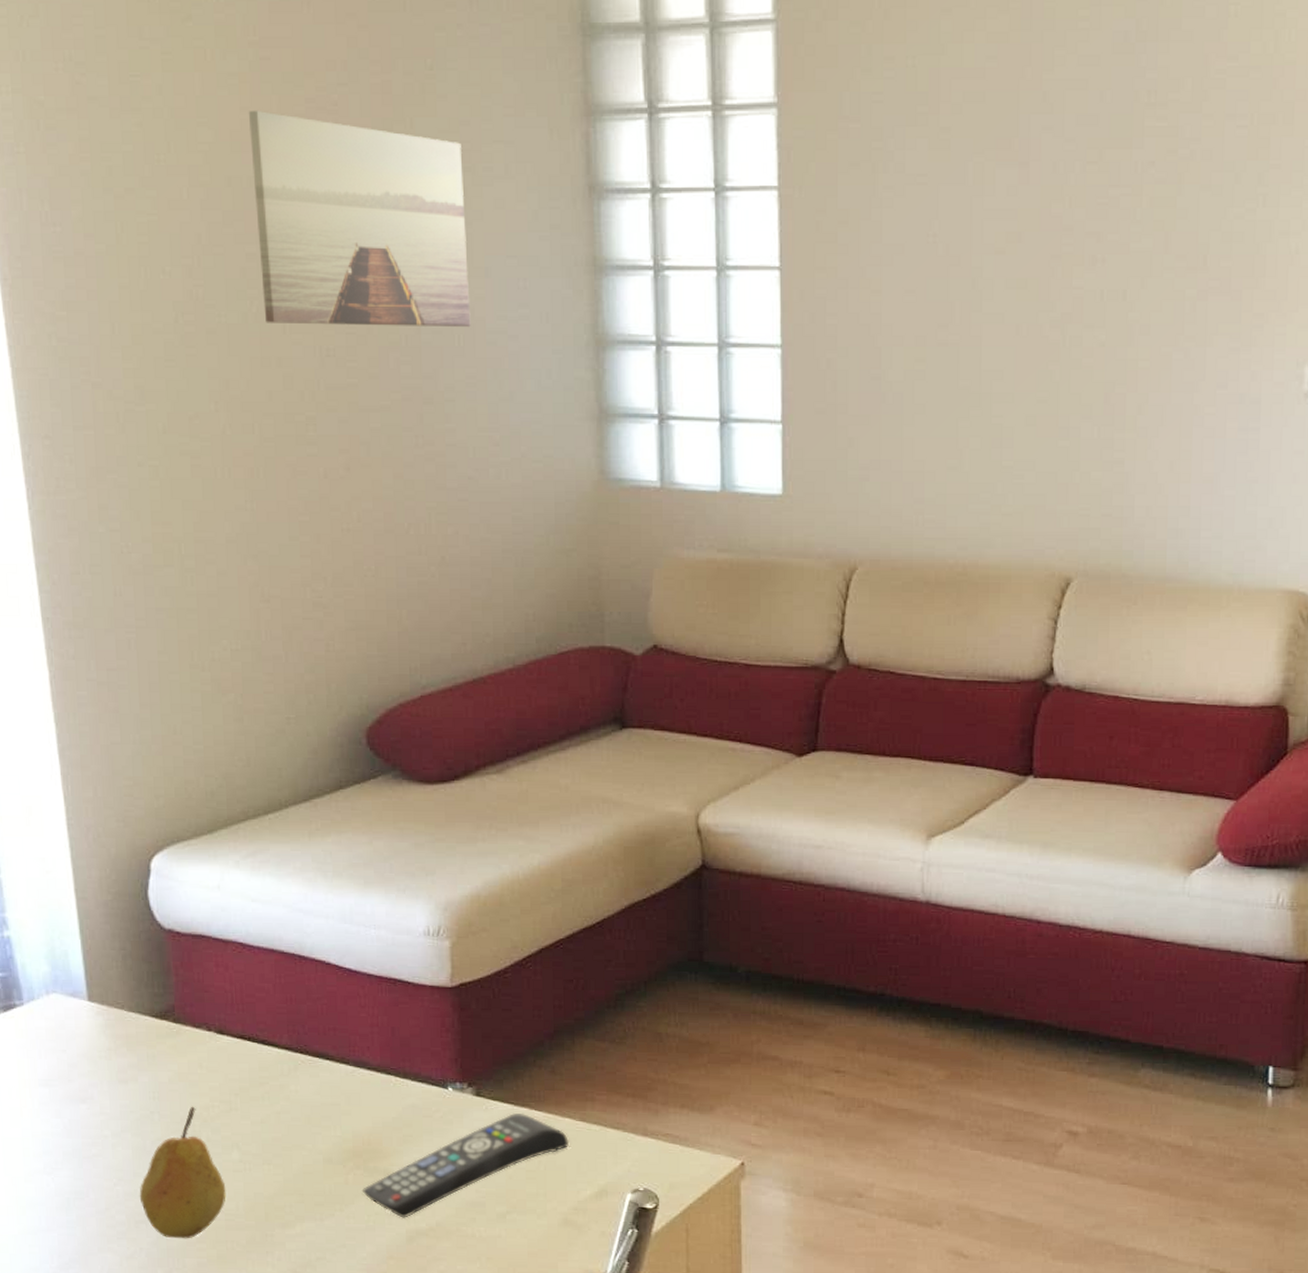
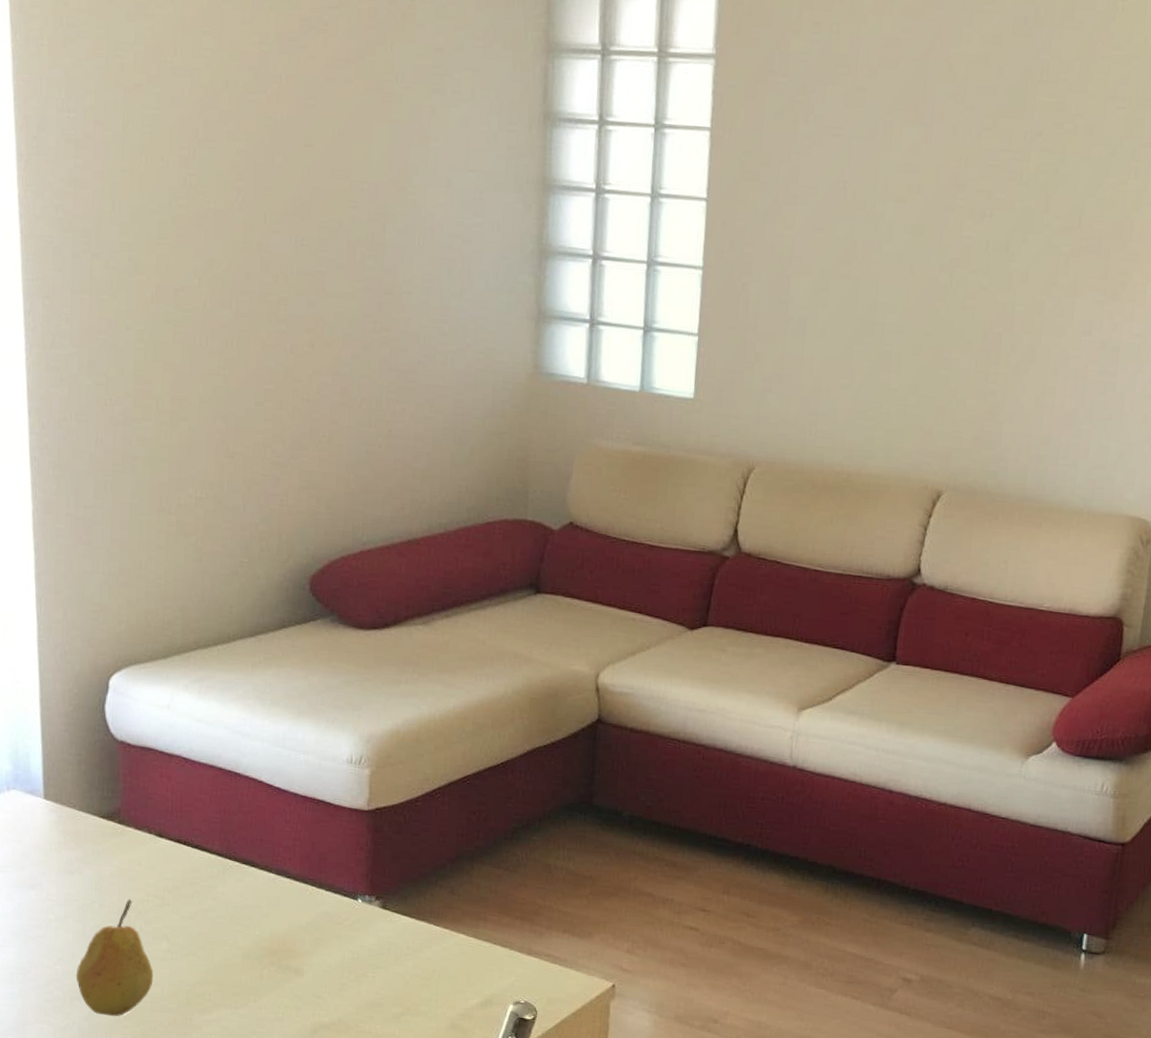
wall art: present [248,110,471,328] -> none [248,24,434,230]
remote control: present [361,1113,570,1218] -> none [274,926,462,1012]

